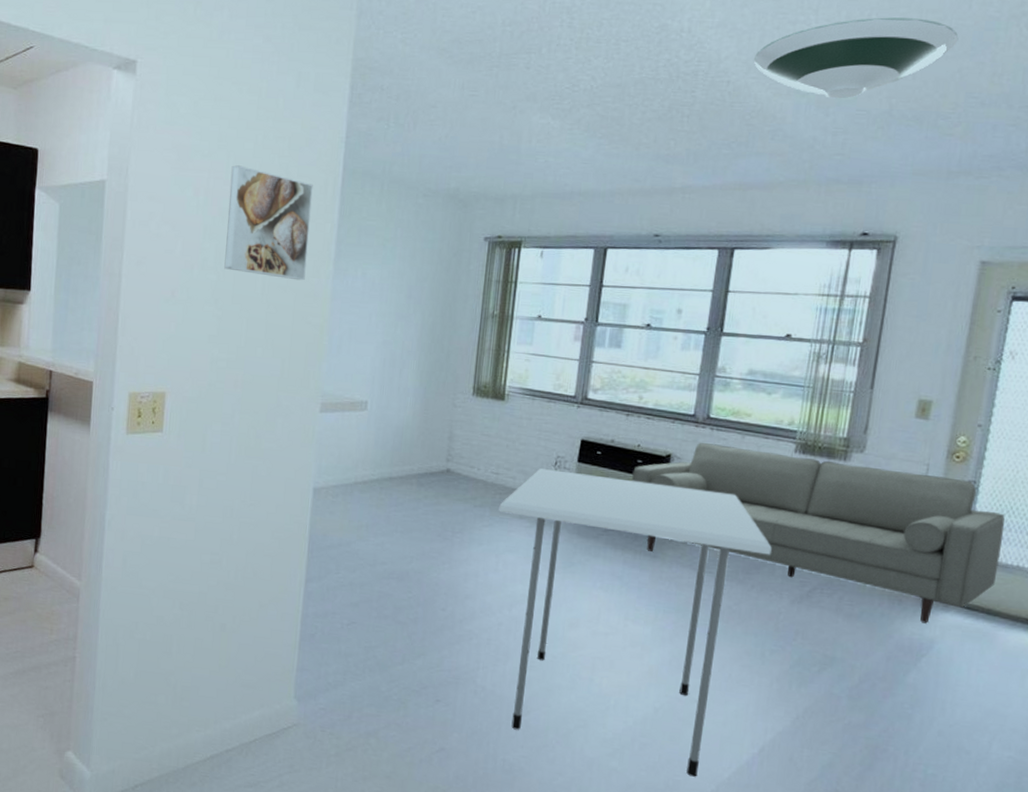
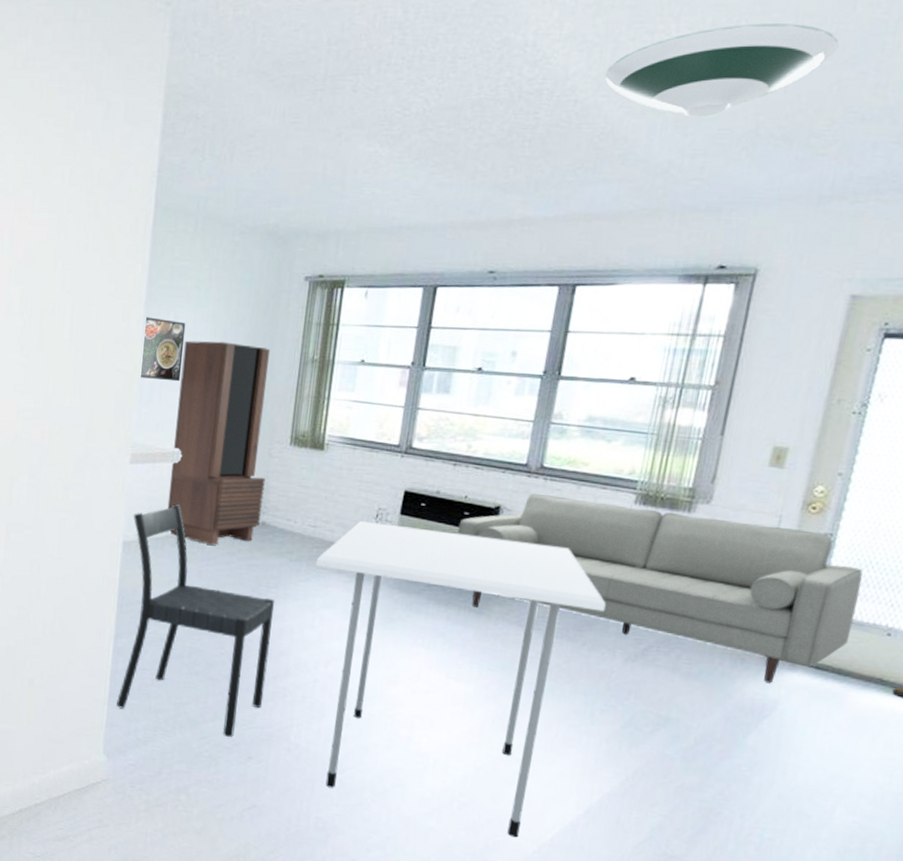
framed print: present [224,165,313,281] -> none [30,204,123,326]
chair: none [307,451,461,680] -> present [117,503,275,737]
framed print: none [330,273,373,334] -> present [141,317,186,382]
bookcase: none [356,295,453,491] -> present [167,340,271,545]

